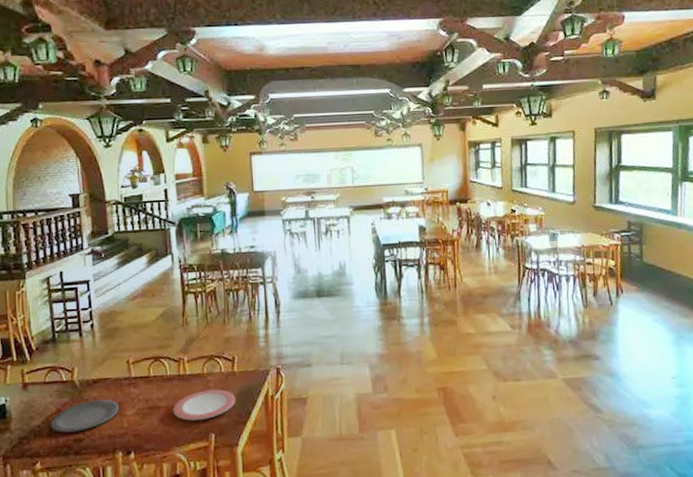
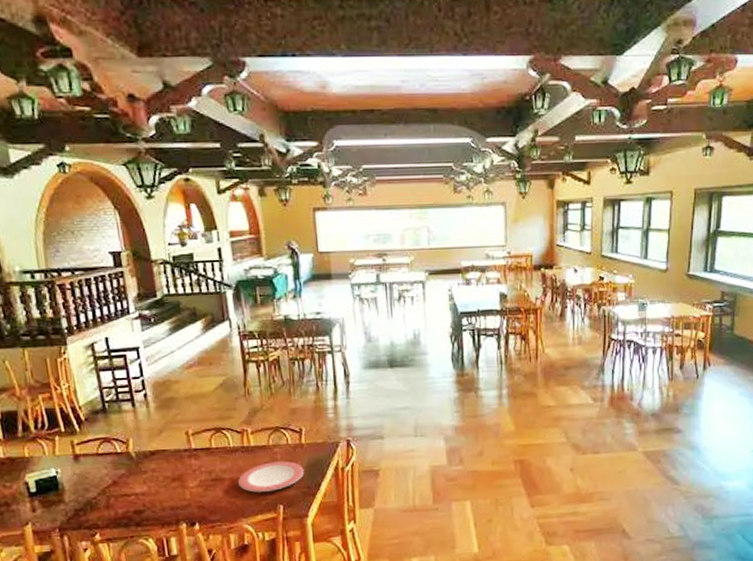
plate: present [50,399,120,433] -> none [106,471,181,505]

